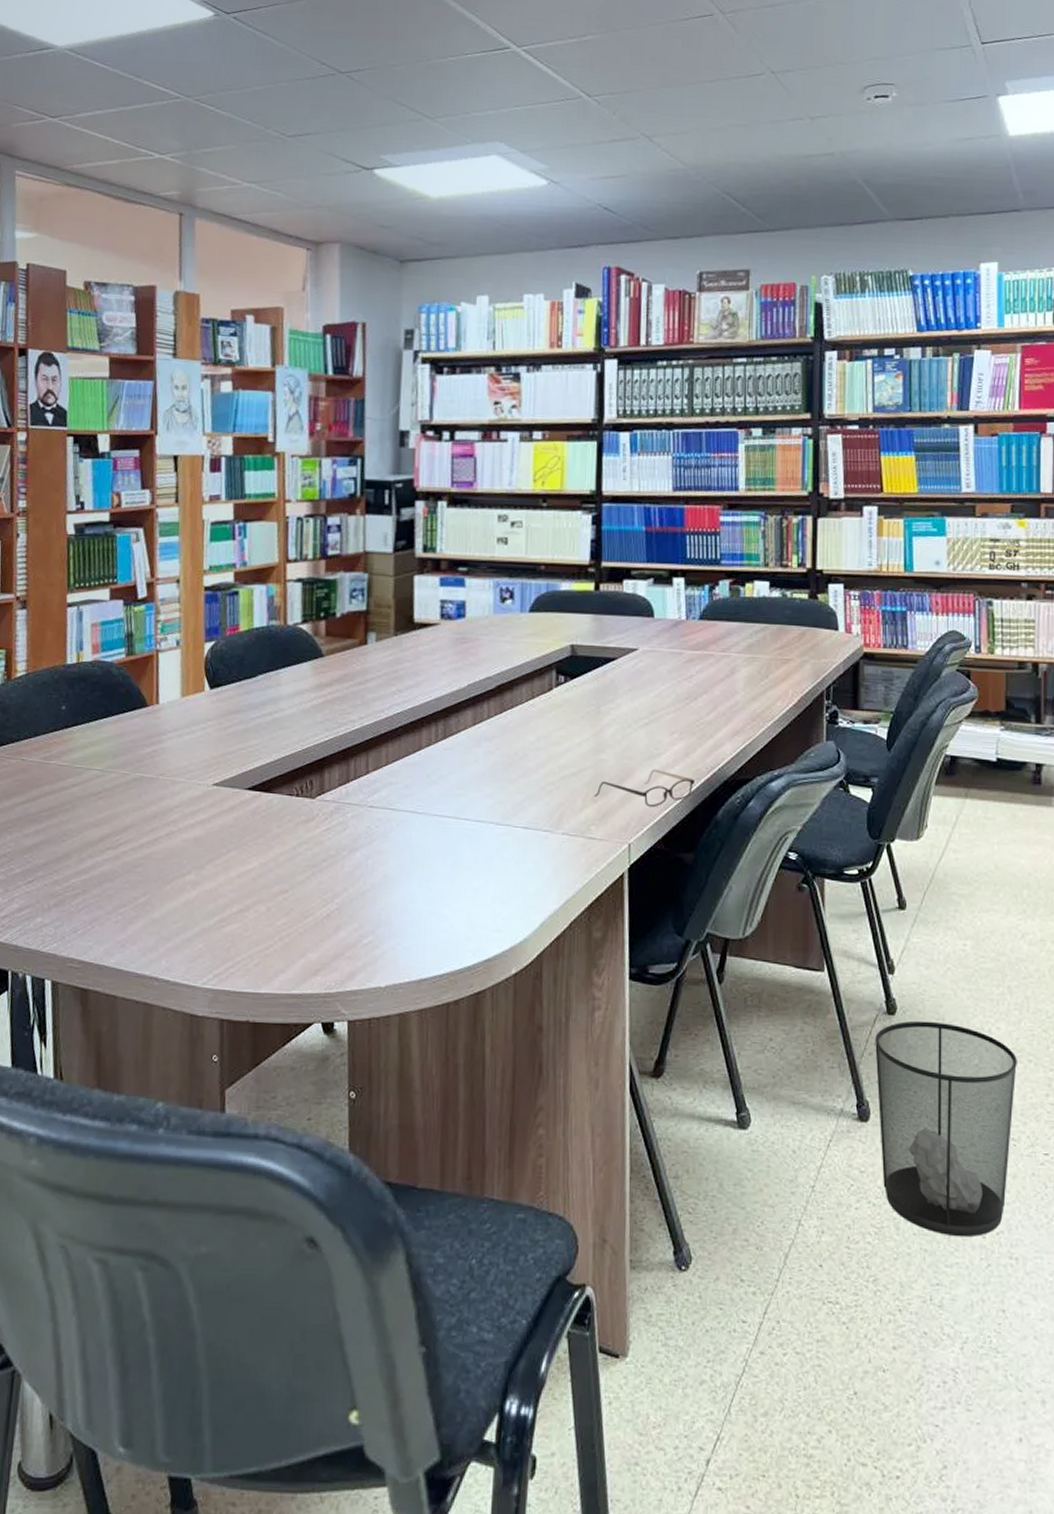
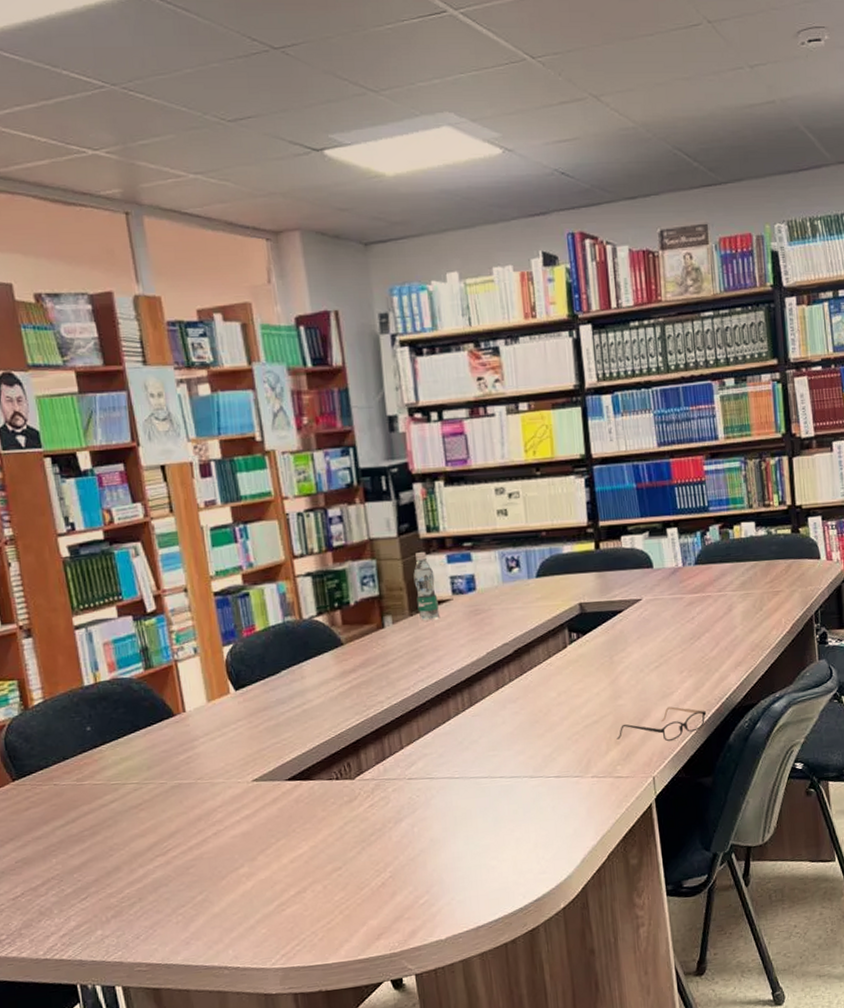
bottle: none [403,570,425,644] -> present [413,551,439,622]

